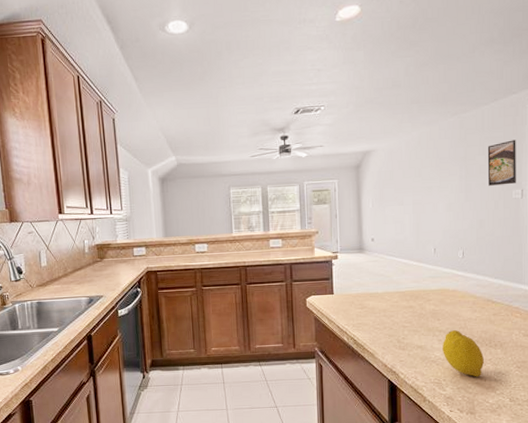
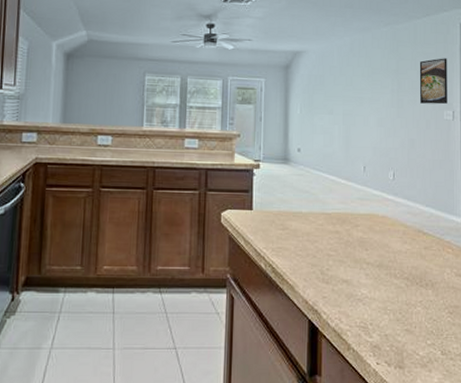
fruit: present [443,330,484,377] -> none [370,264,414,322]

